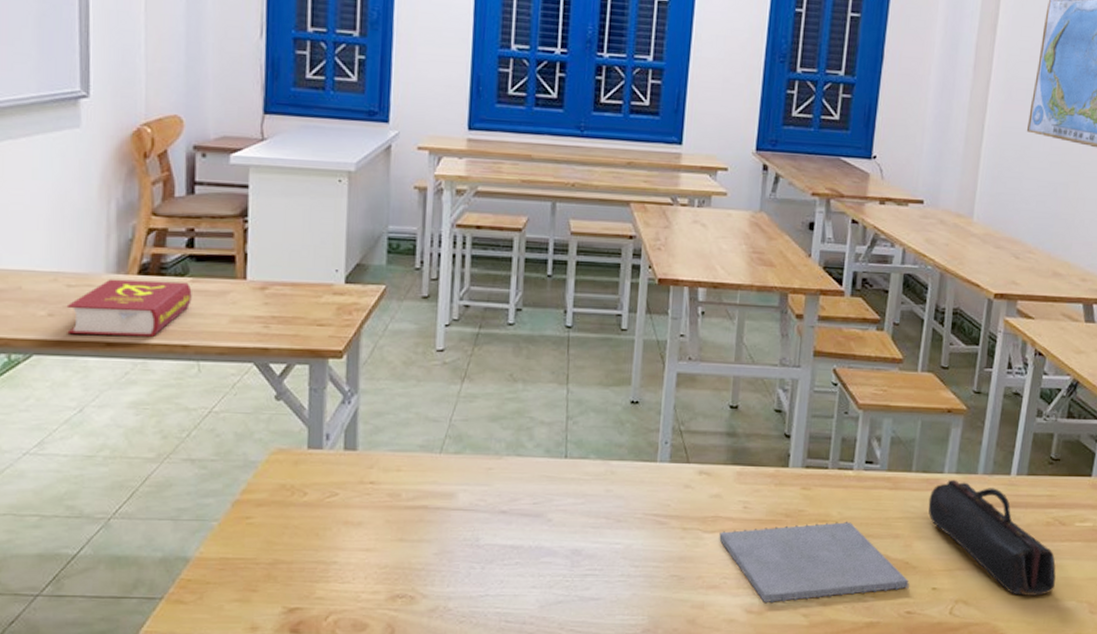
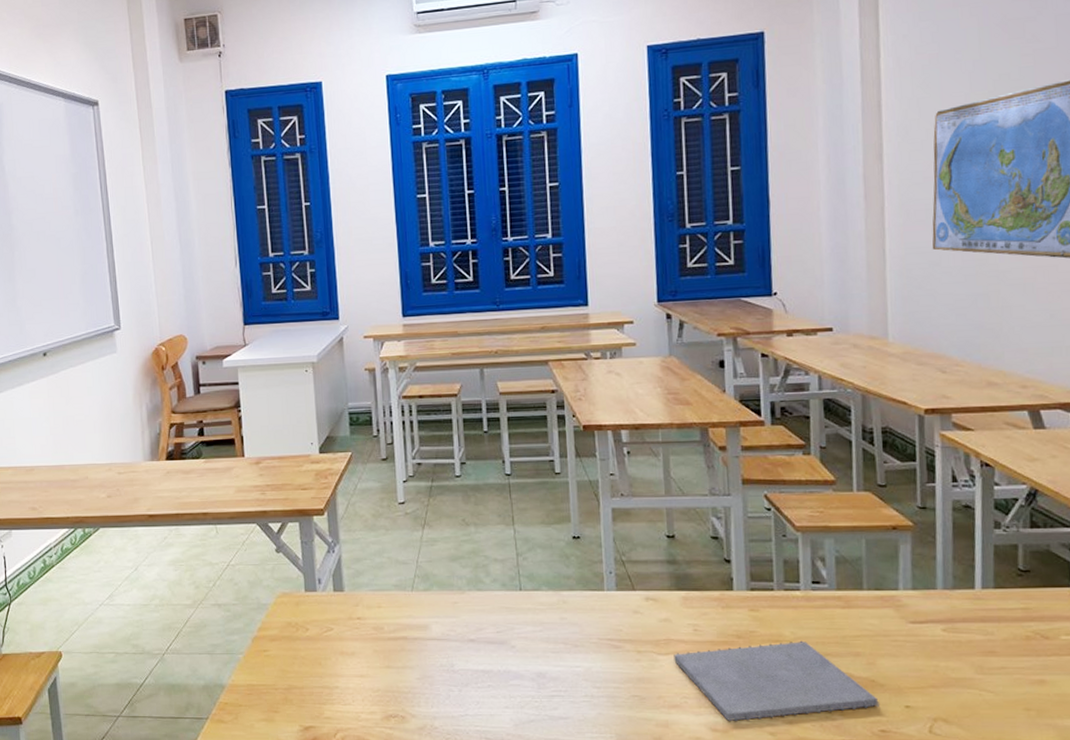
book: present [66,279,192,336] -> none [119,463,206,510]
pencil case: present [928,479,1056,596] -> none [886,595,1048,713]

